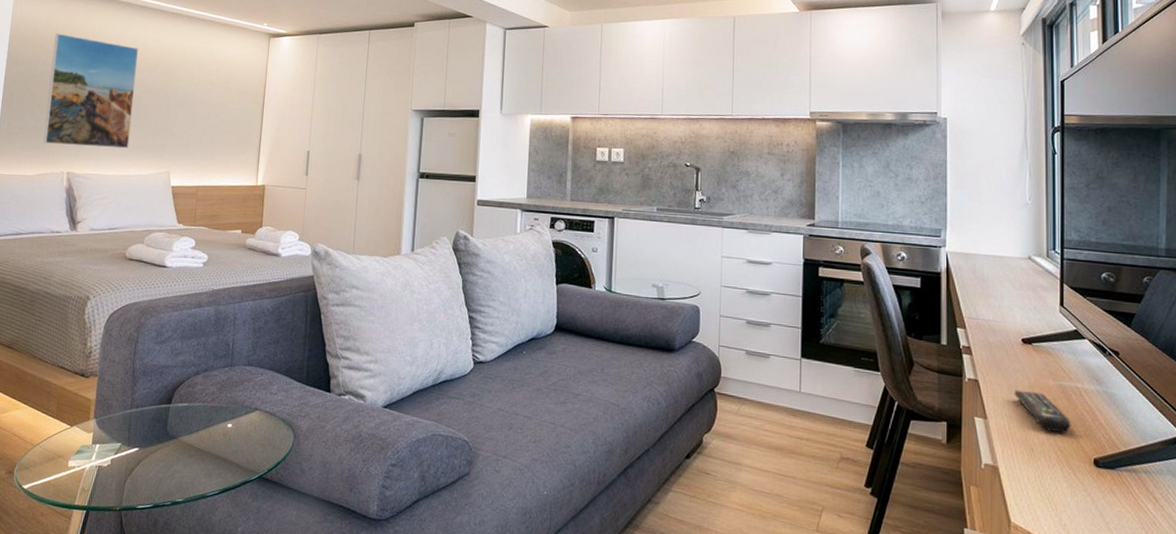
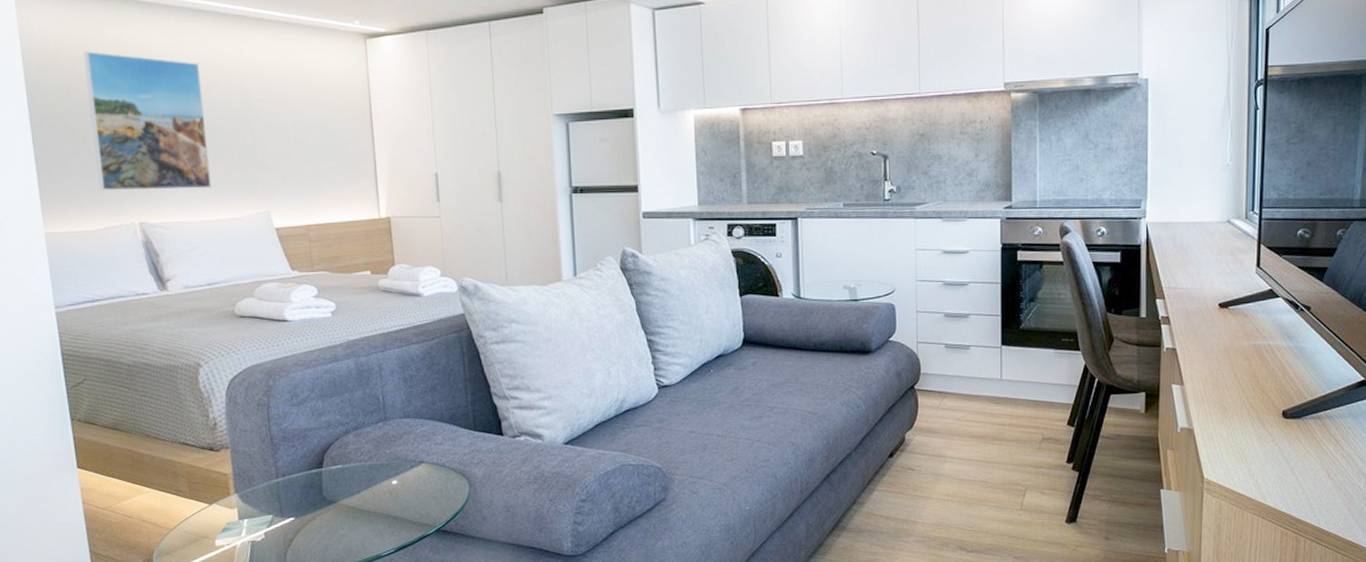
remote control: present [1014,390,1071,433] -> none [1210,353,1263,391]

